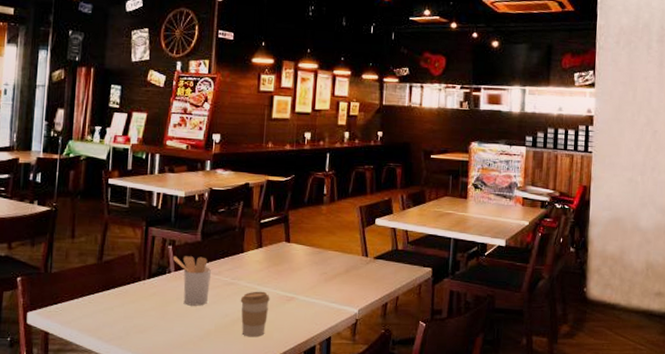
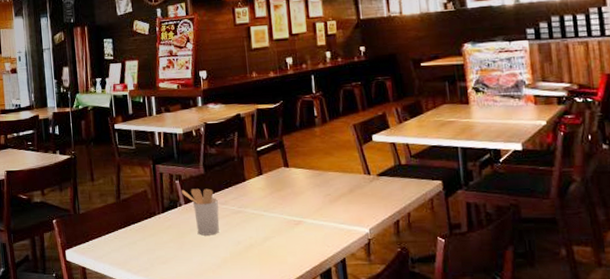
coffee cup: present [240,291,270,338] -> none [249,217,279,263]

